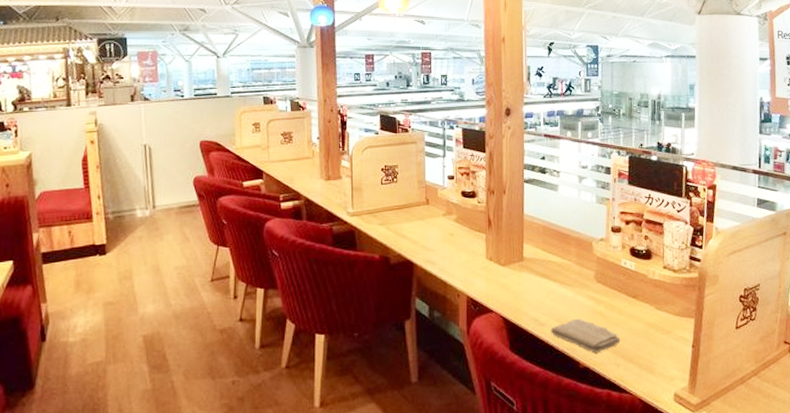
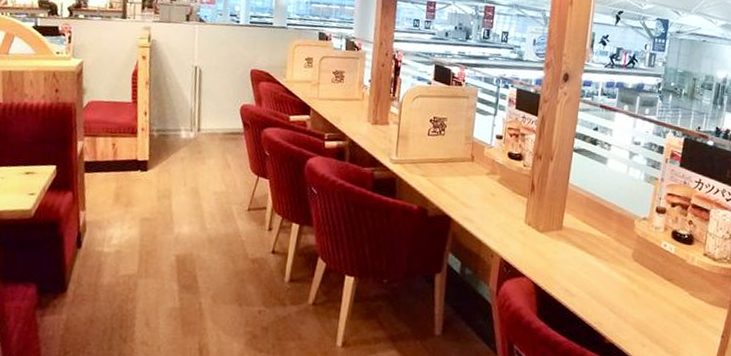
washcloth: present [550,318,621,353] -> none [580,293,650,331]

